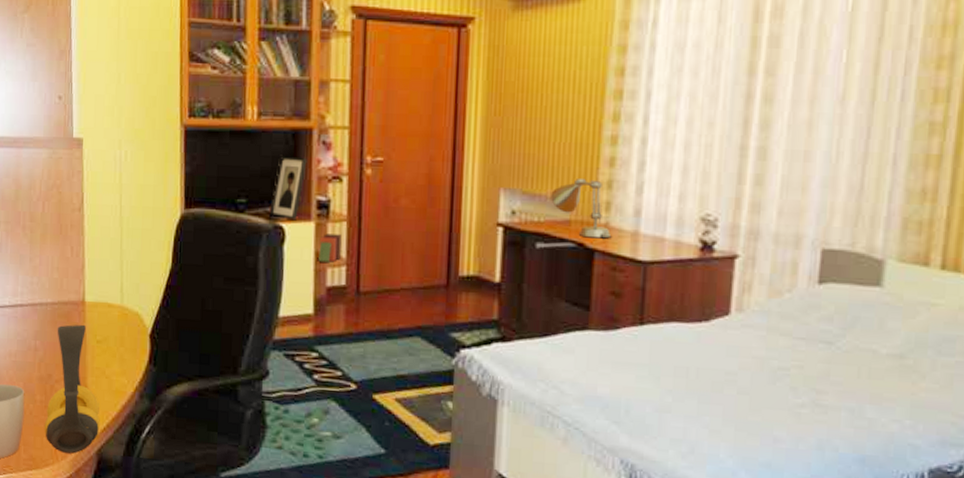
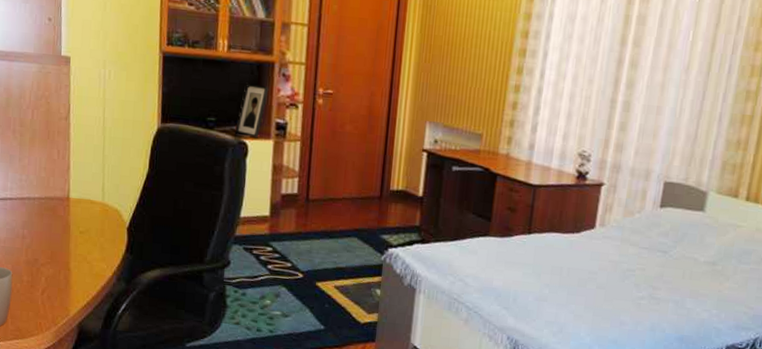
headphones: present [44,324,100,454] -> none [30,217,81,326]
books: present [318,233,342,264] -> none [275,150,296,175]
desk lamp: present [551,179,612,239] -> none [466,117,511,166]

